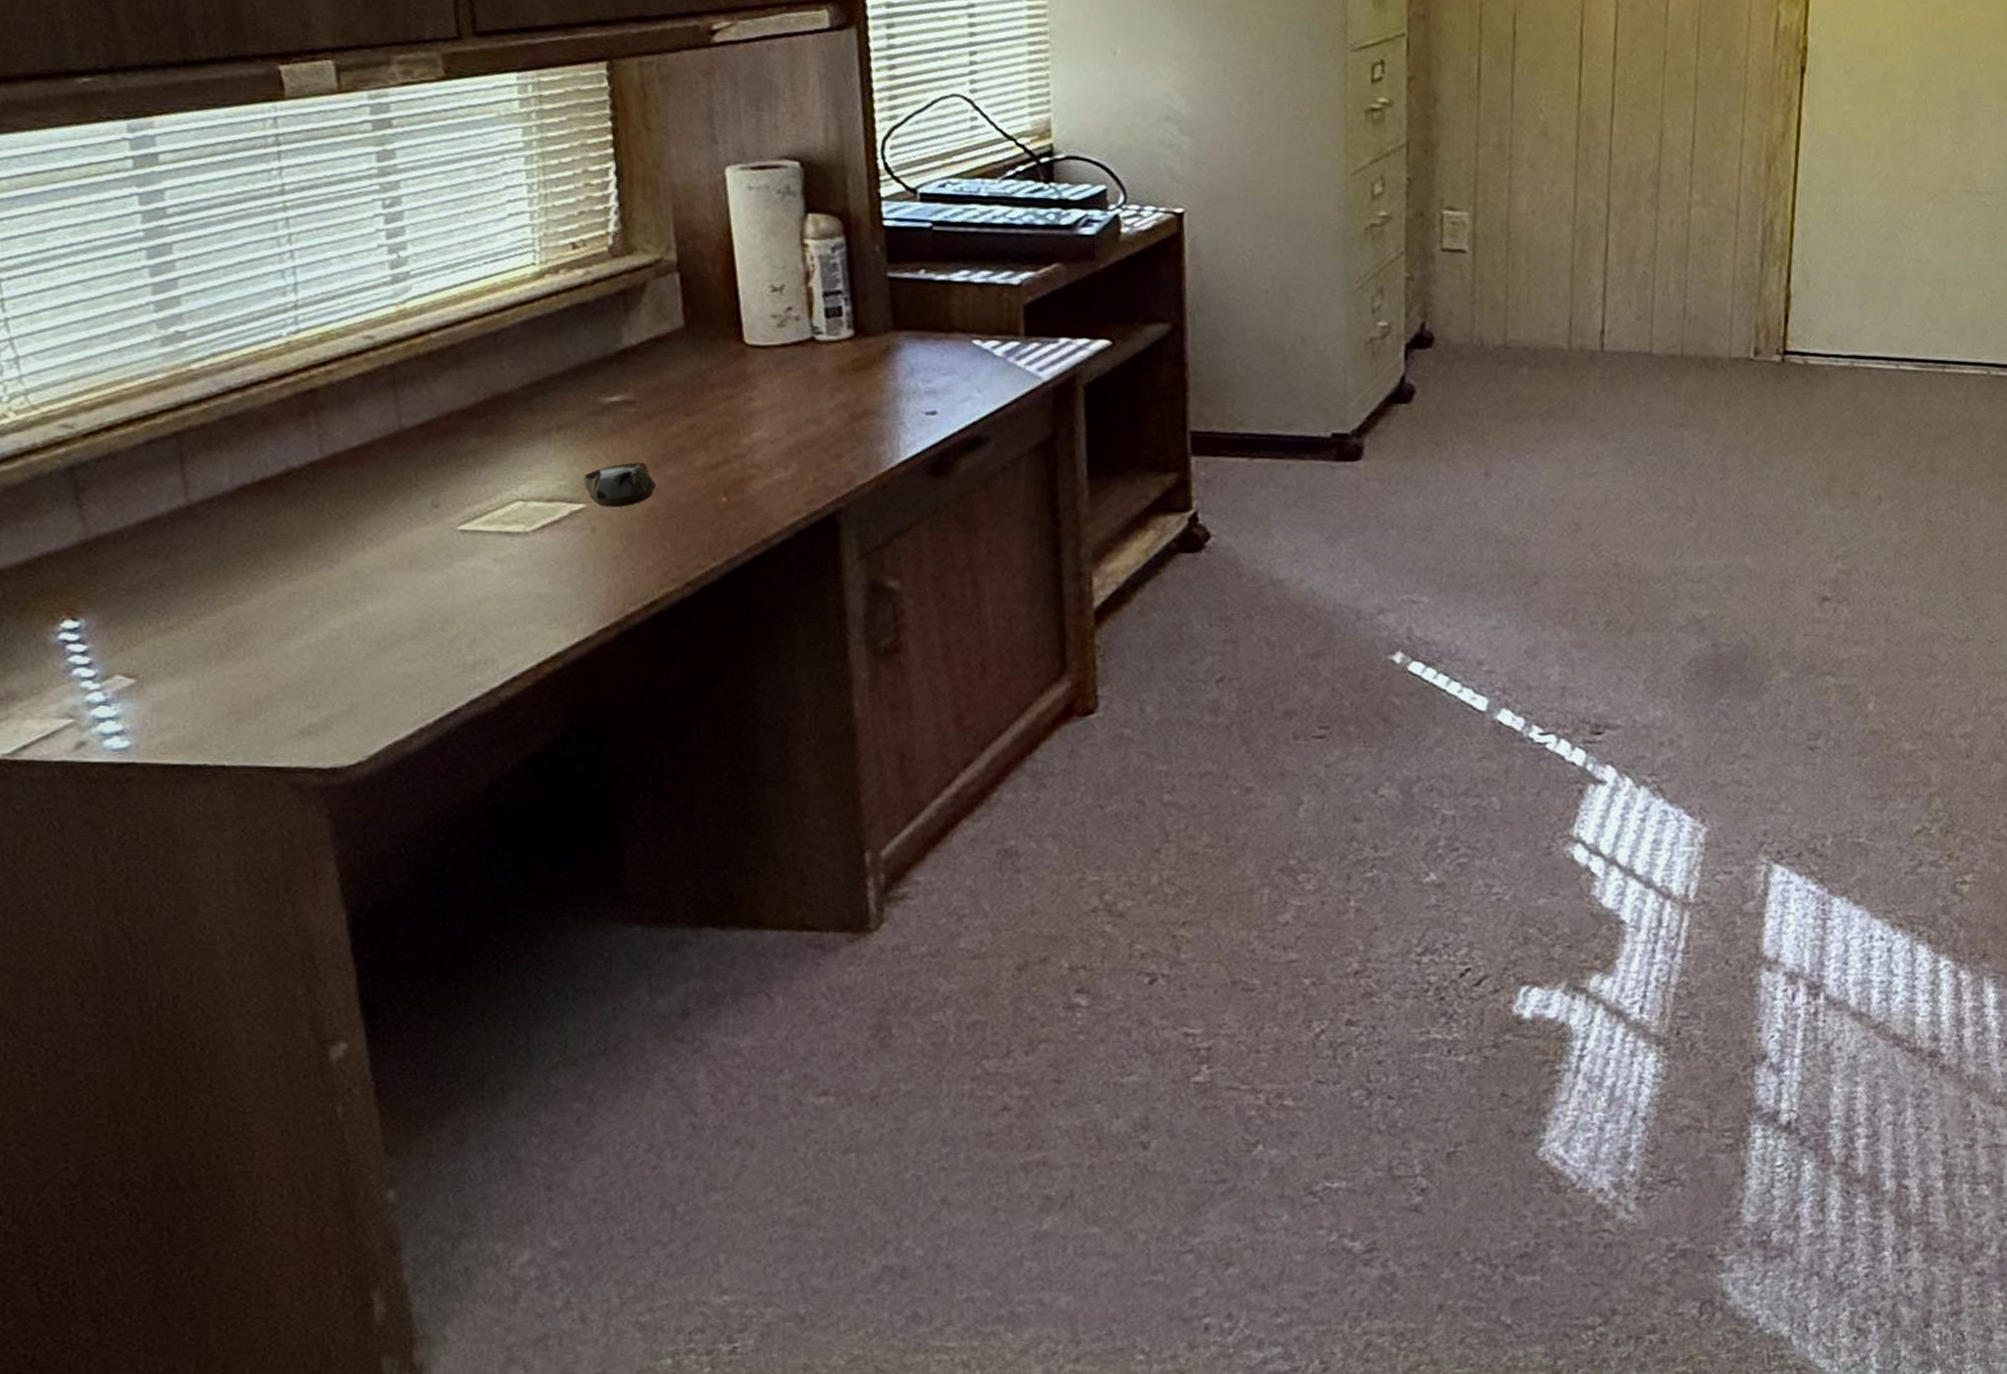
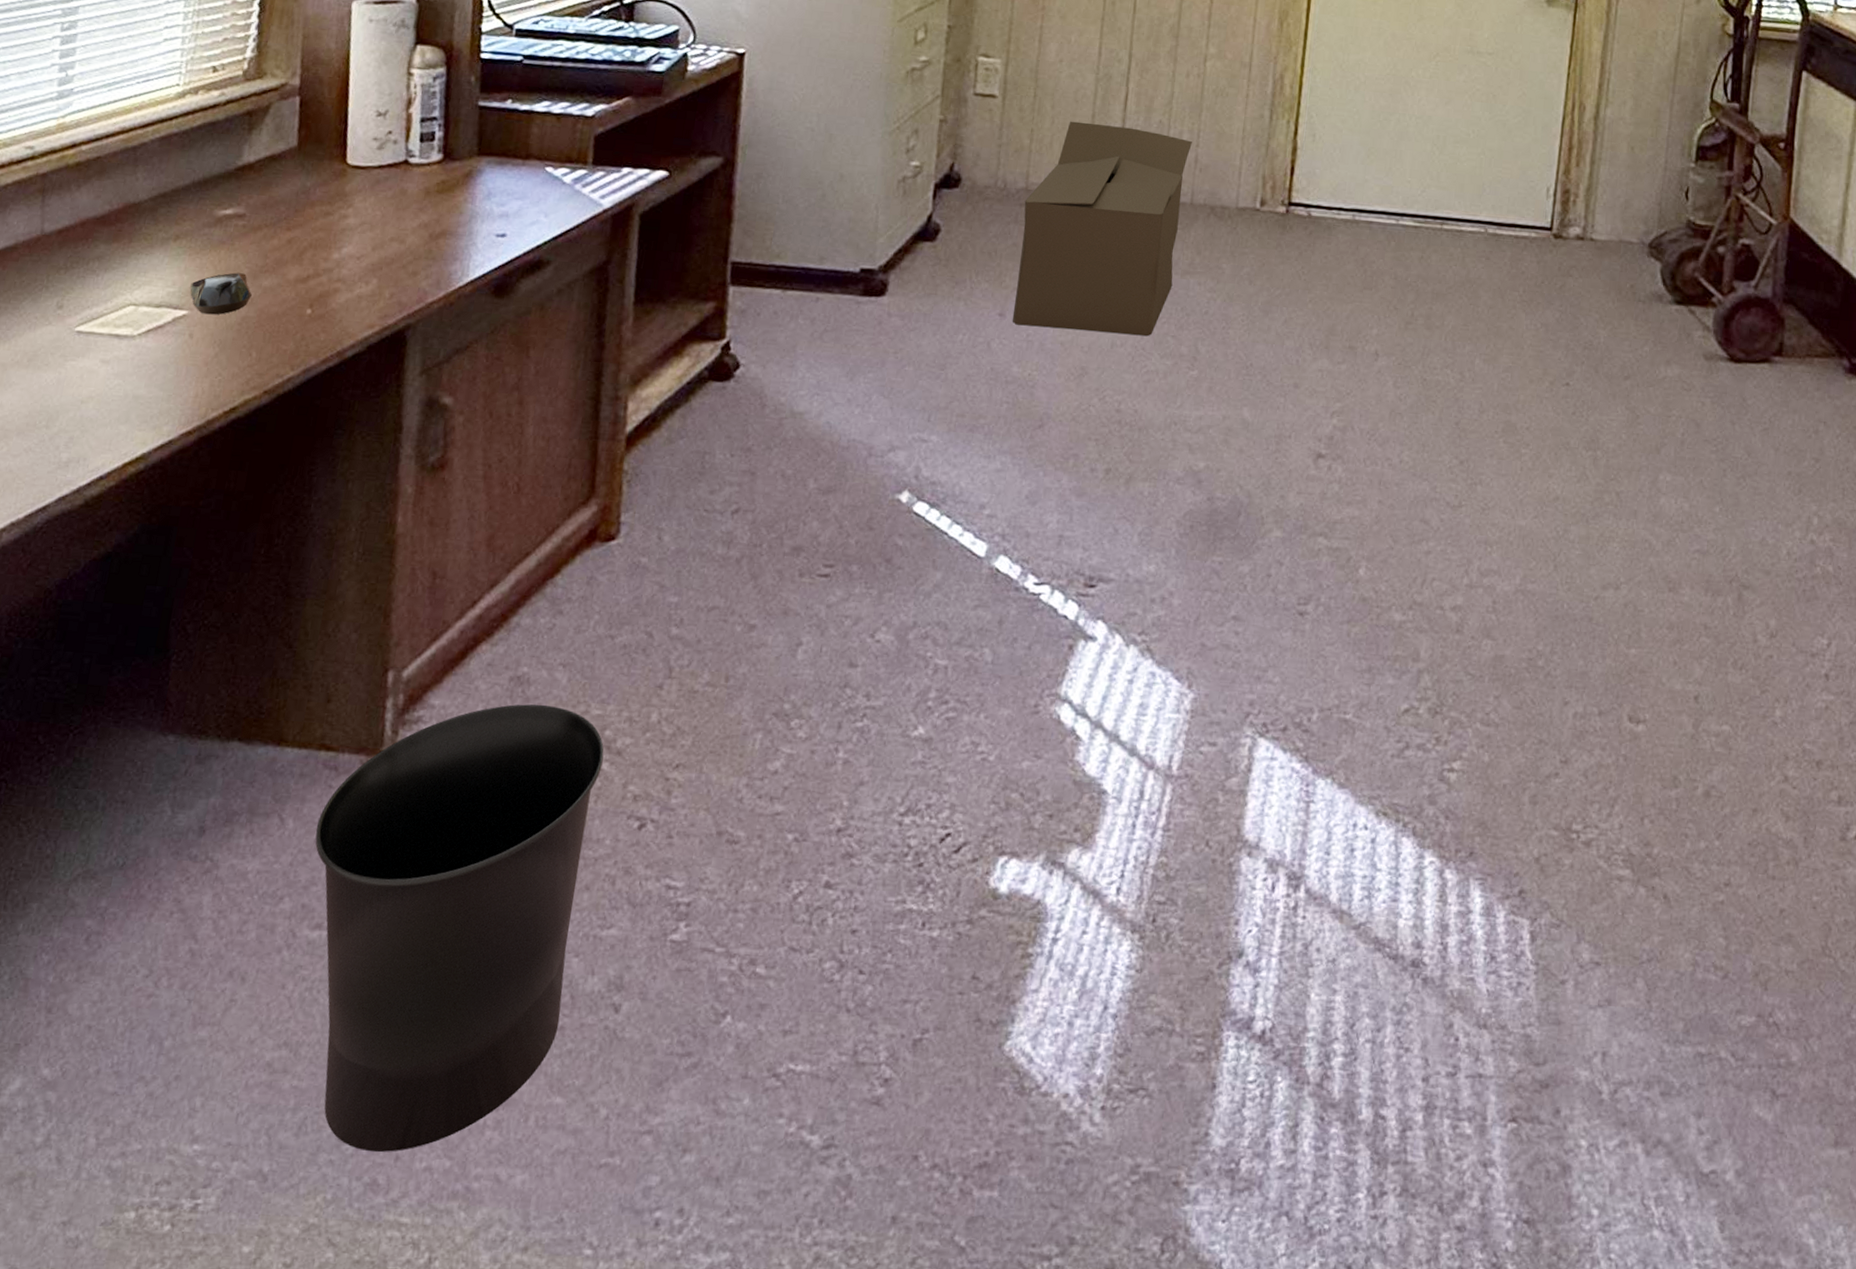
waste bin: none [808,874,1106,1288] -> present [315,704,604,1152]
cardboard box: none [1498,275,1679,490] -> present [1012,121,1192,337]

